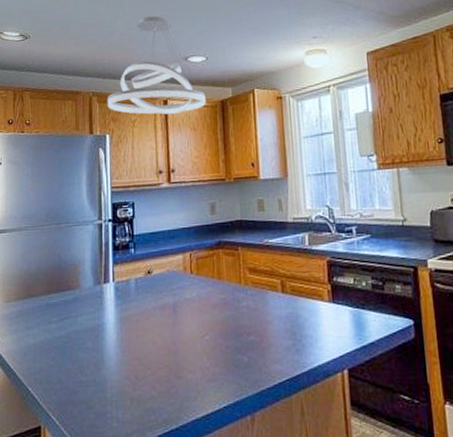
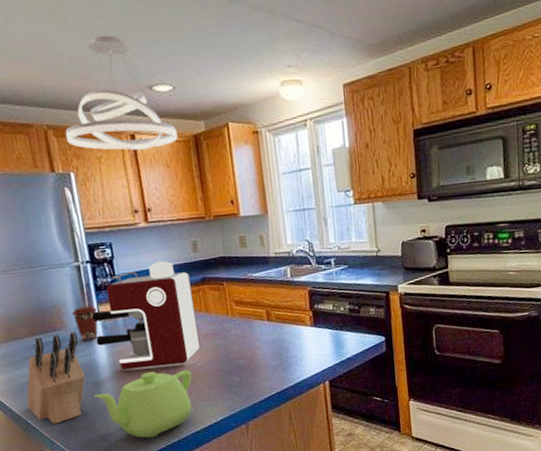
knife block: none [30,292,91,394] -> present [26,331,86,424]
coffee cup: none [88,266,112,303] -> present [72,306,98,341]
teapot: none [97,342,198,422] -> present [94,369,192,438]
coffee maker: none [106,222,210,338] -> present [92,261,201,370]

